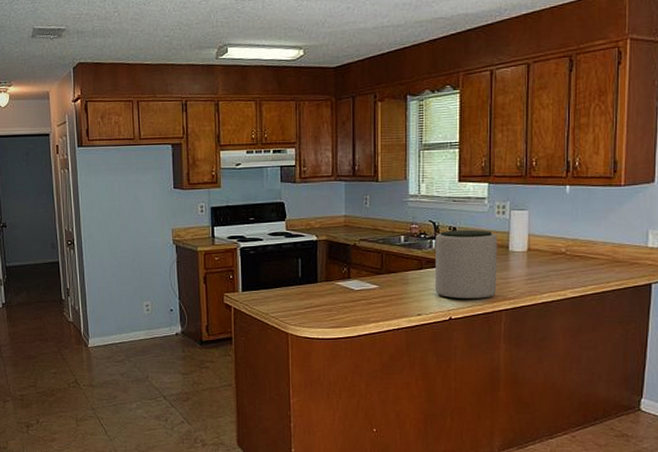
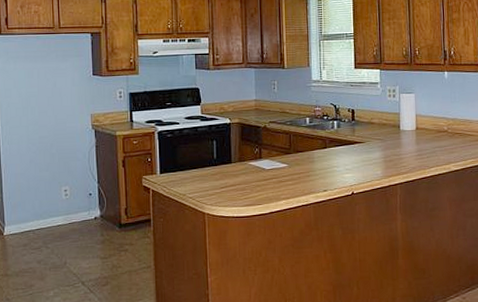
plant pot: present [434,229,497,300] -> none [337,111,391,176]

